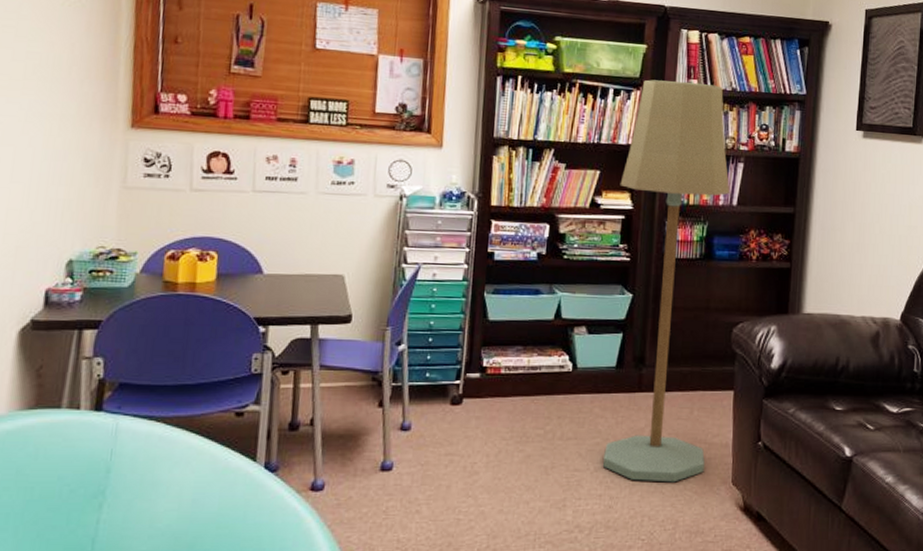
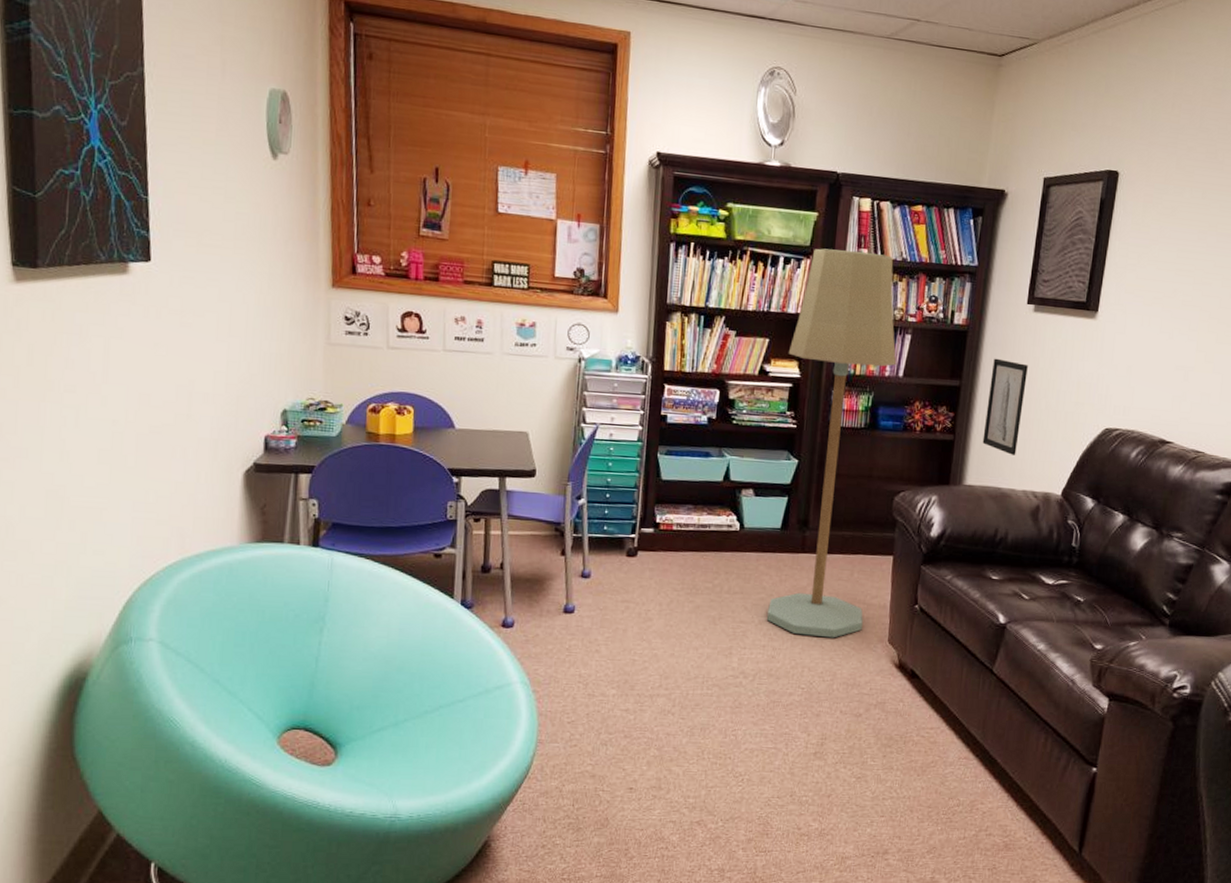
wall art: none [819,184,860,281] -> present [982,358,1028,455]

